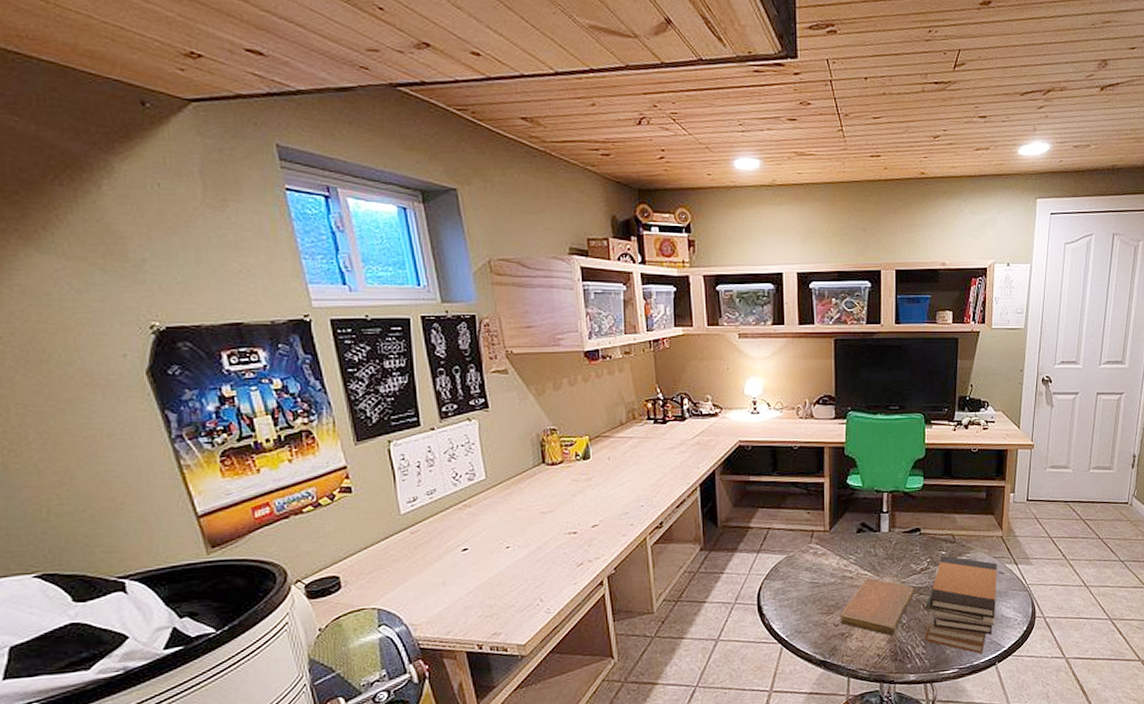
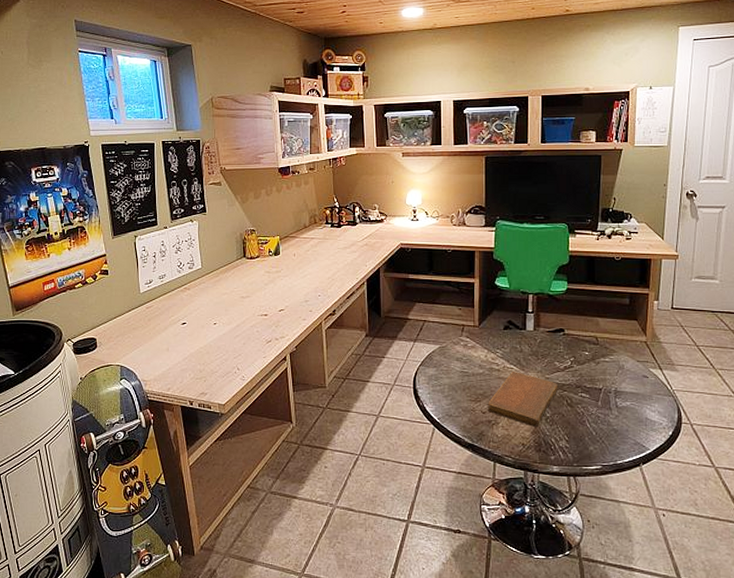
book stack: present [924,556,997,654] -> none [568,356,641,454]

